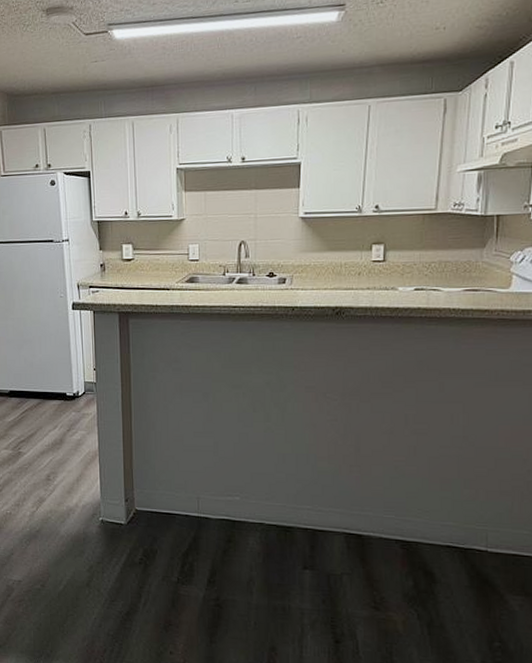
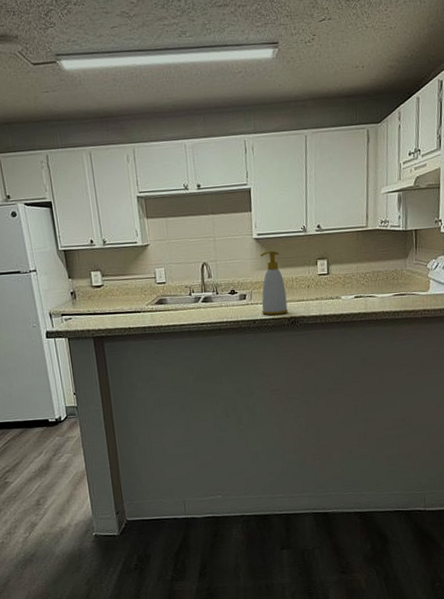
soap bottle: none [302,231,333,303] -> present [260,250,288,316]

